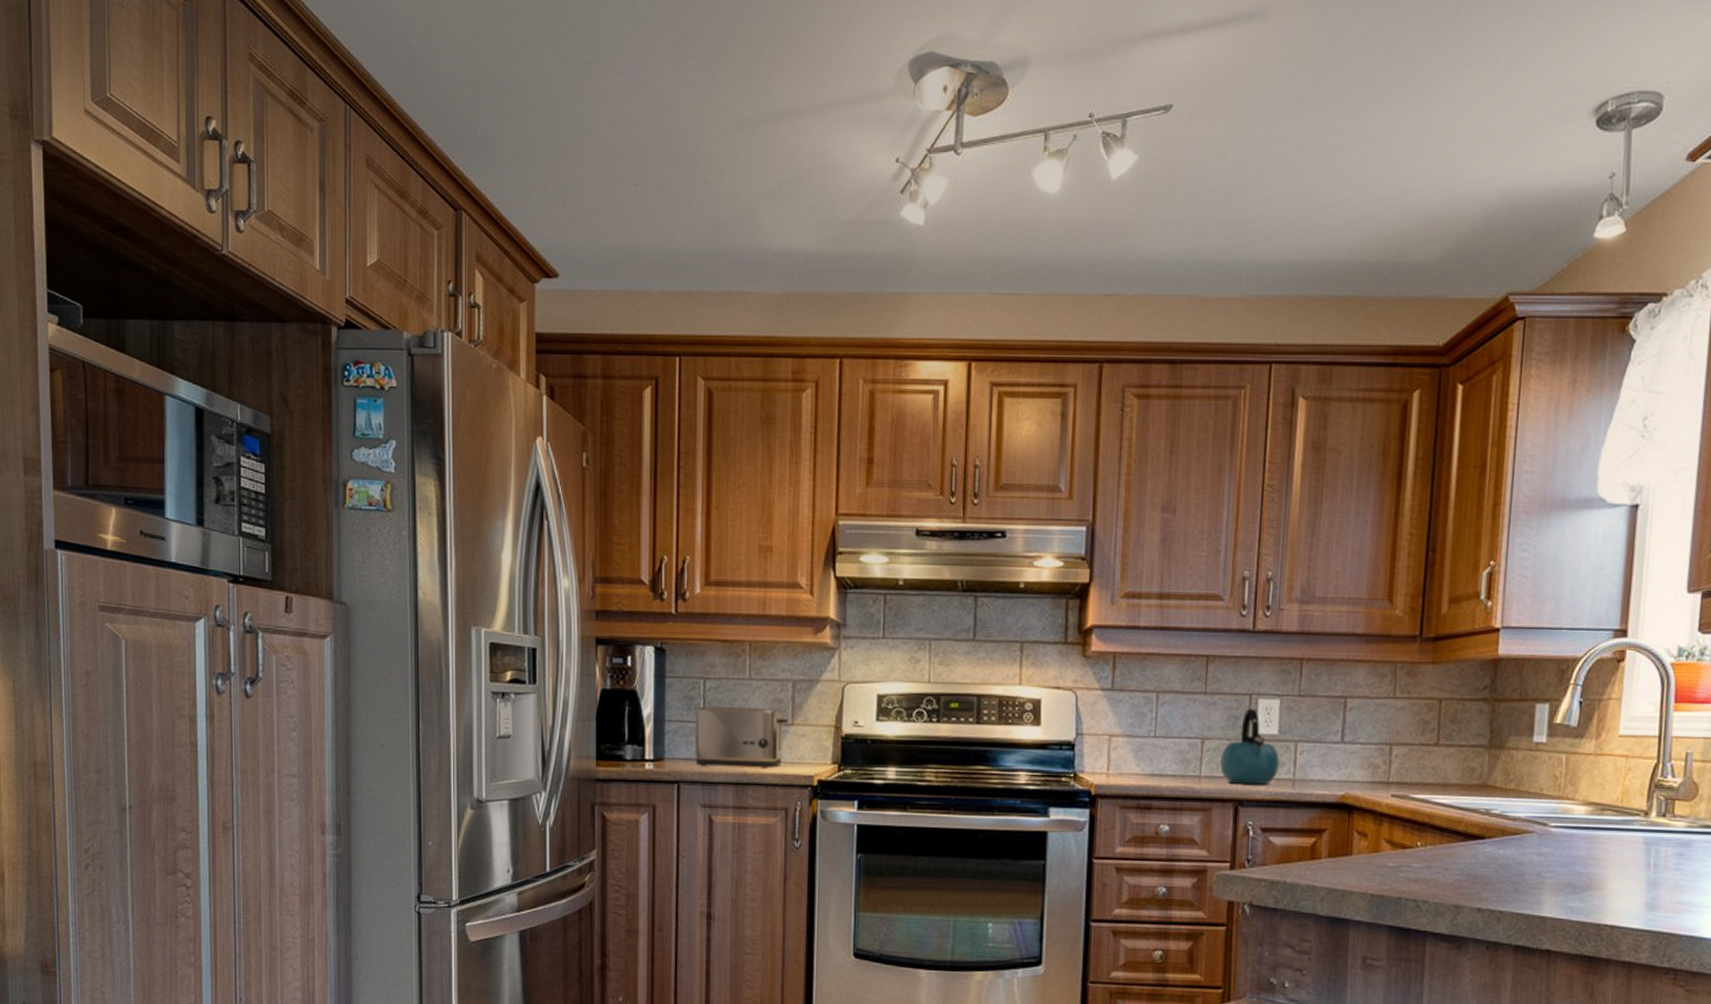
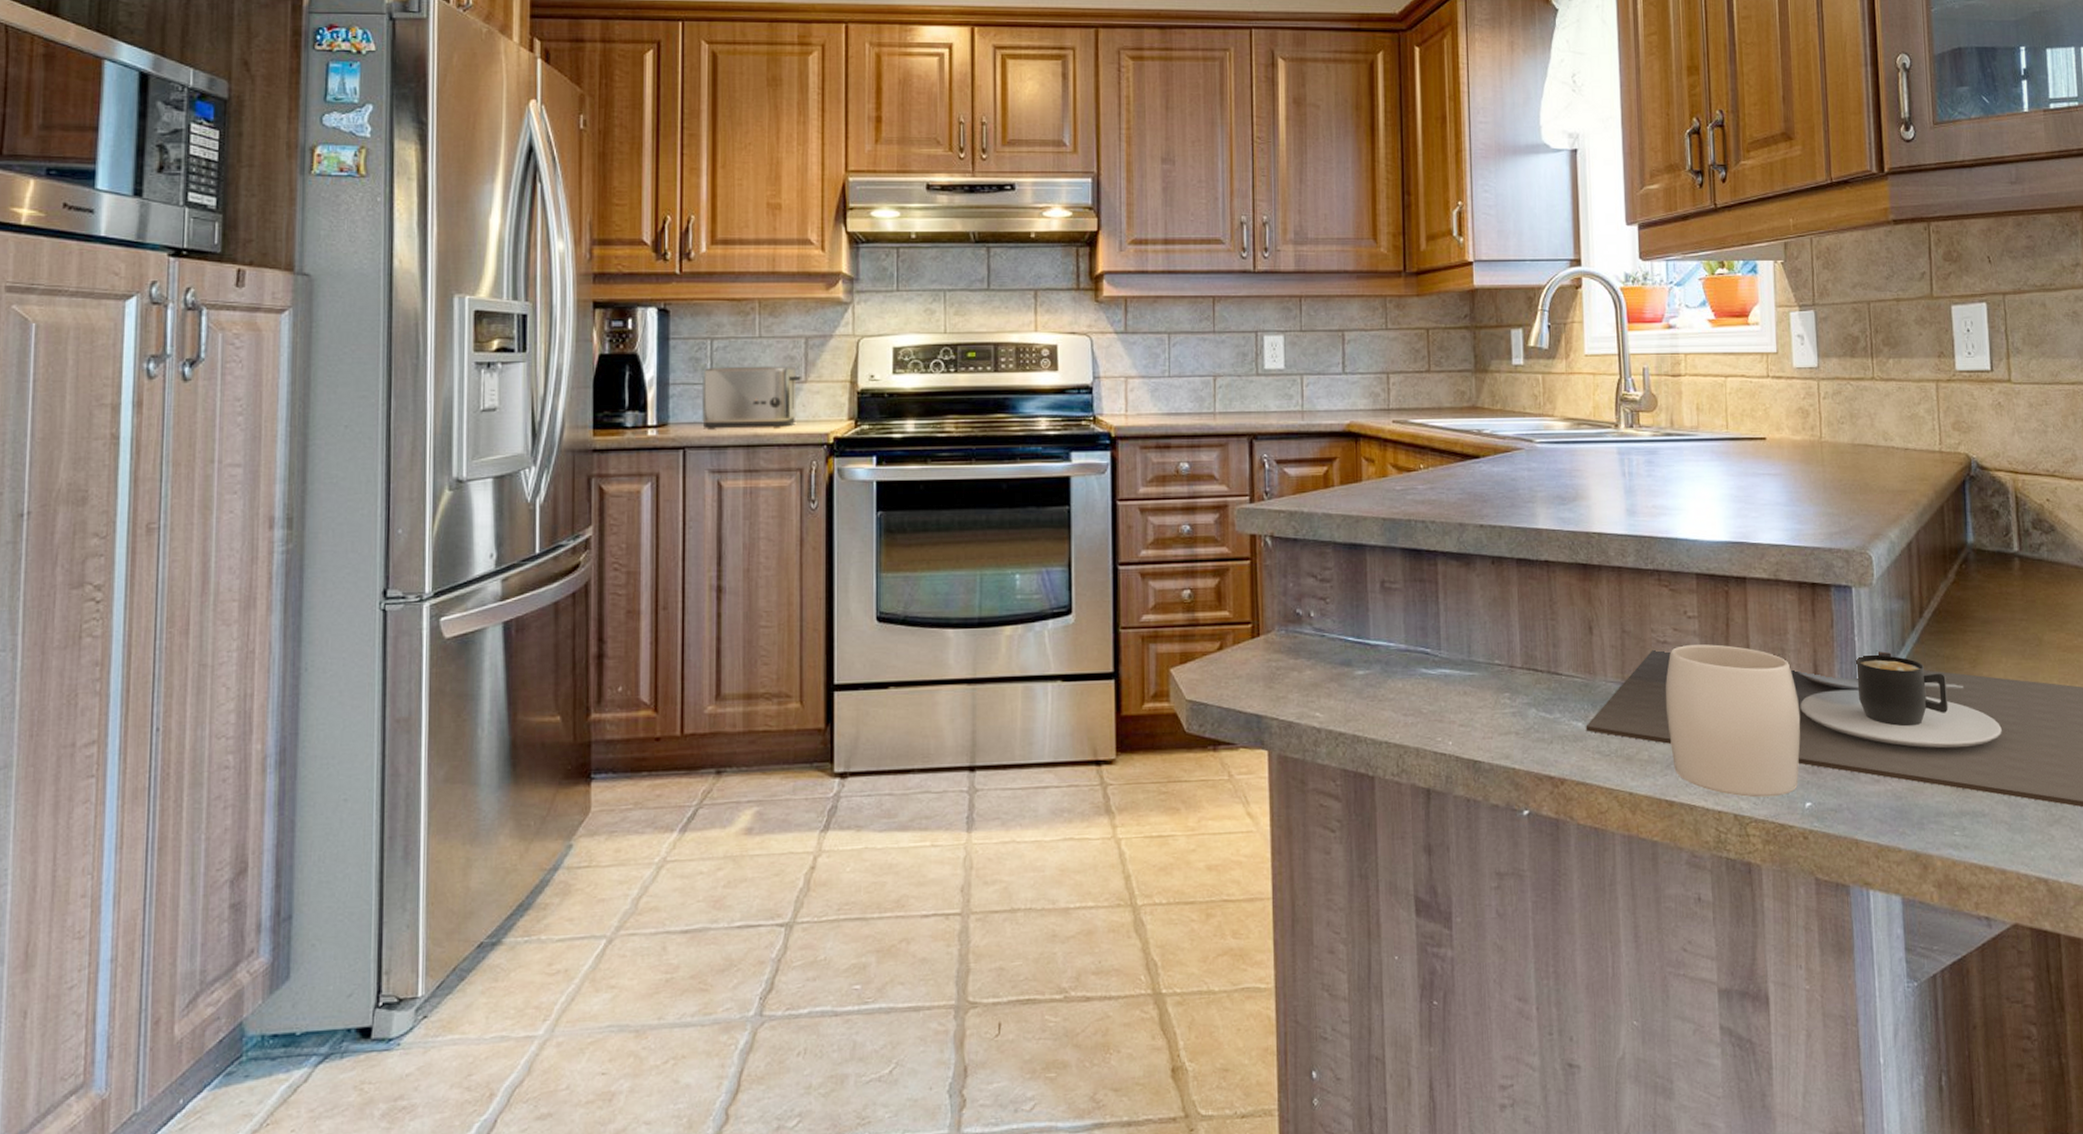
kettle: present [1220,709,1280,785] -> none [1233,346,1288,419]

